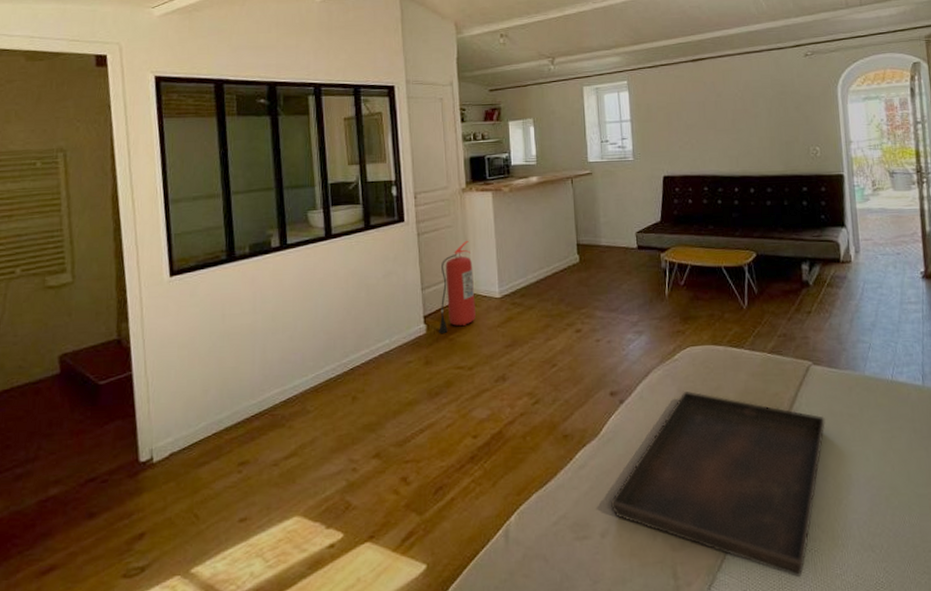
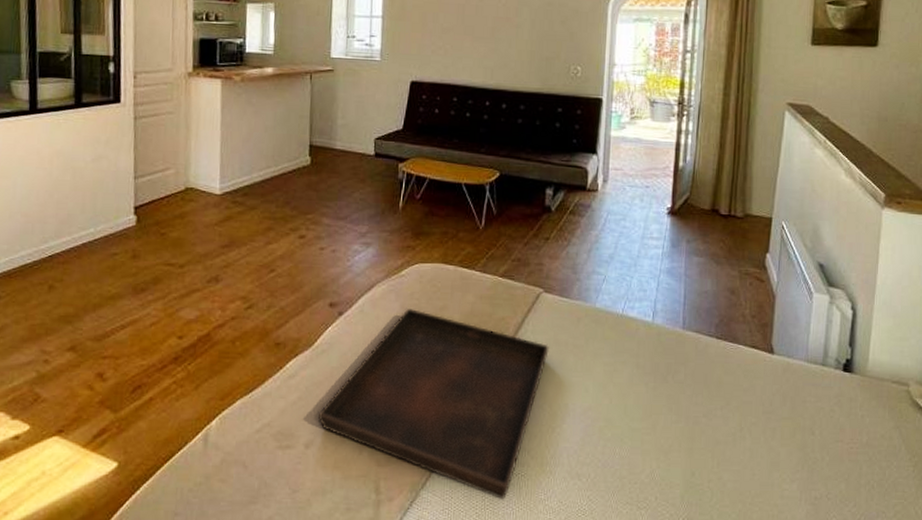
fire extinguisher: present [439,240,476,334] -> none [150,129,194,228]

